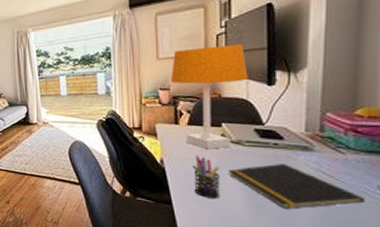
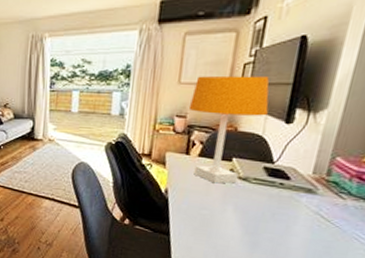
pen holder: present [192,155,221,199] -> none [193,188,223,233]
notepad: present [228,164,365,209] -> none [230,203,355,249]

